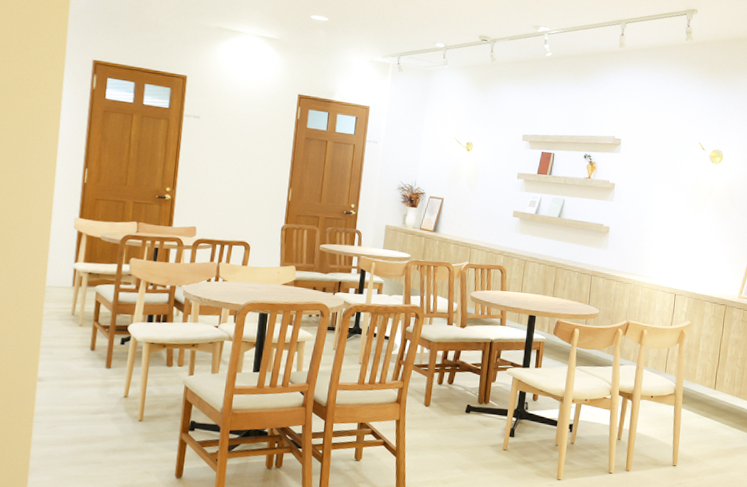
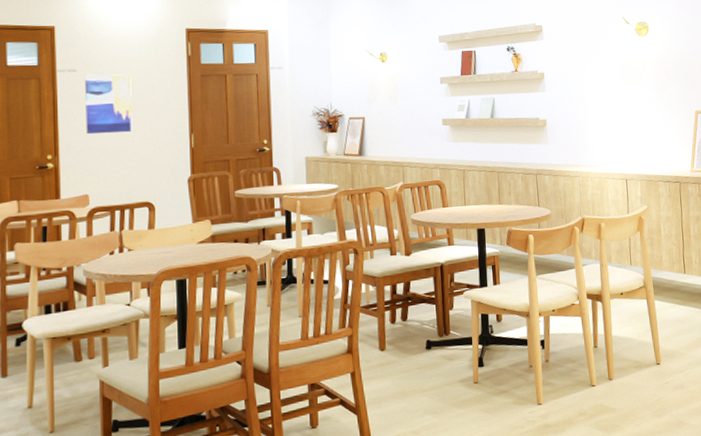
wall art: none [201,122,246,179] -> present [85,74,133,135]

